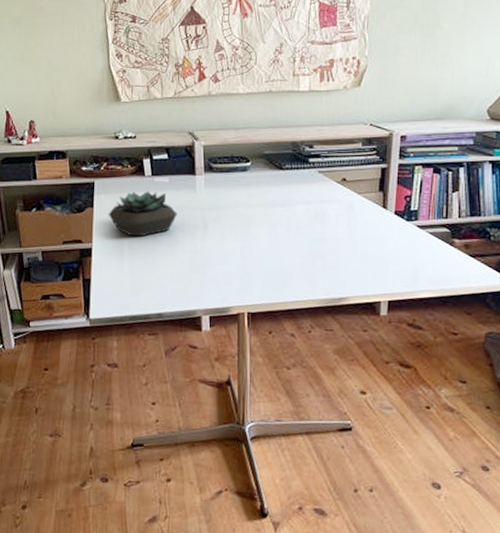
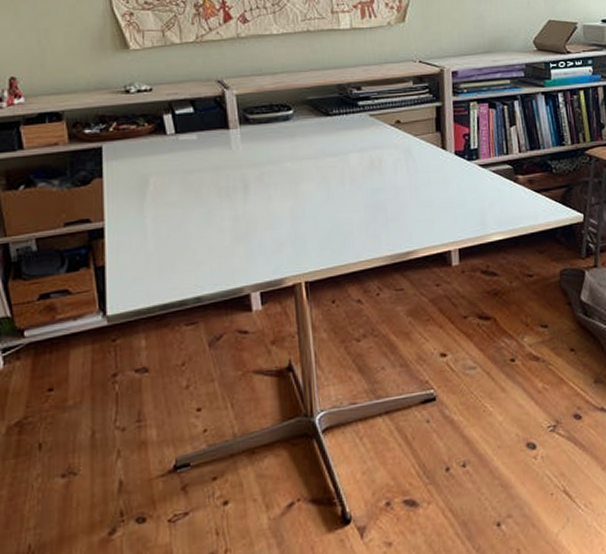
succulent plant: present [108,191,177,237] -> none [122,152,211,208]

